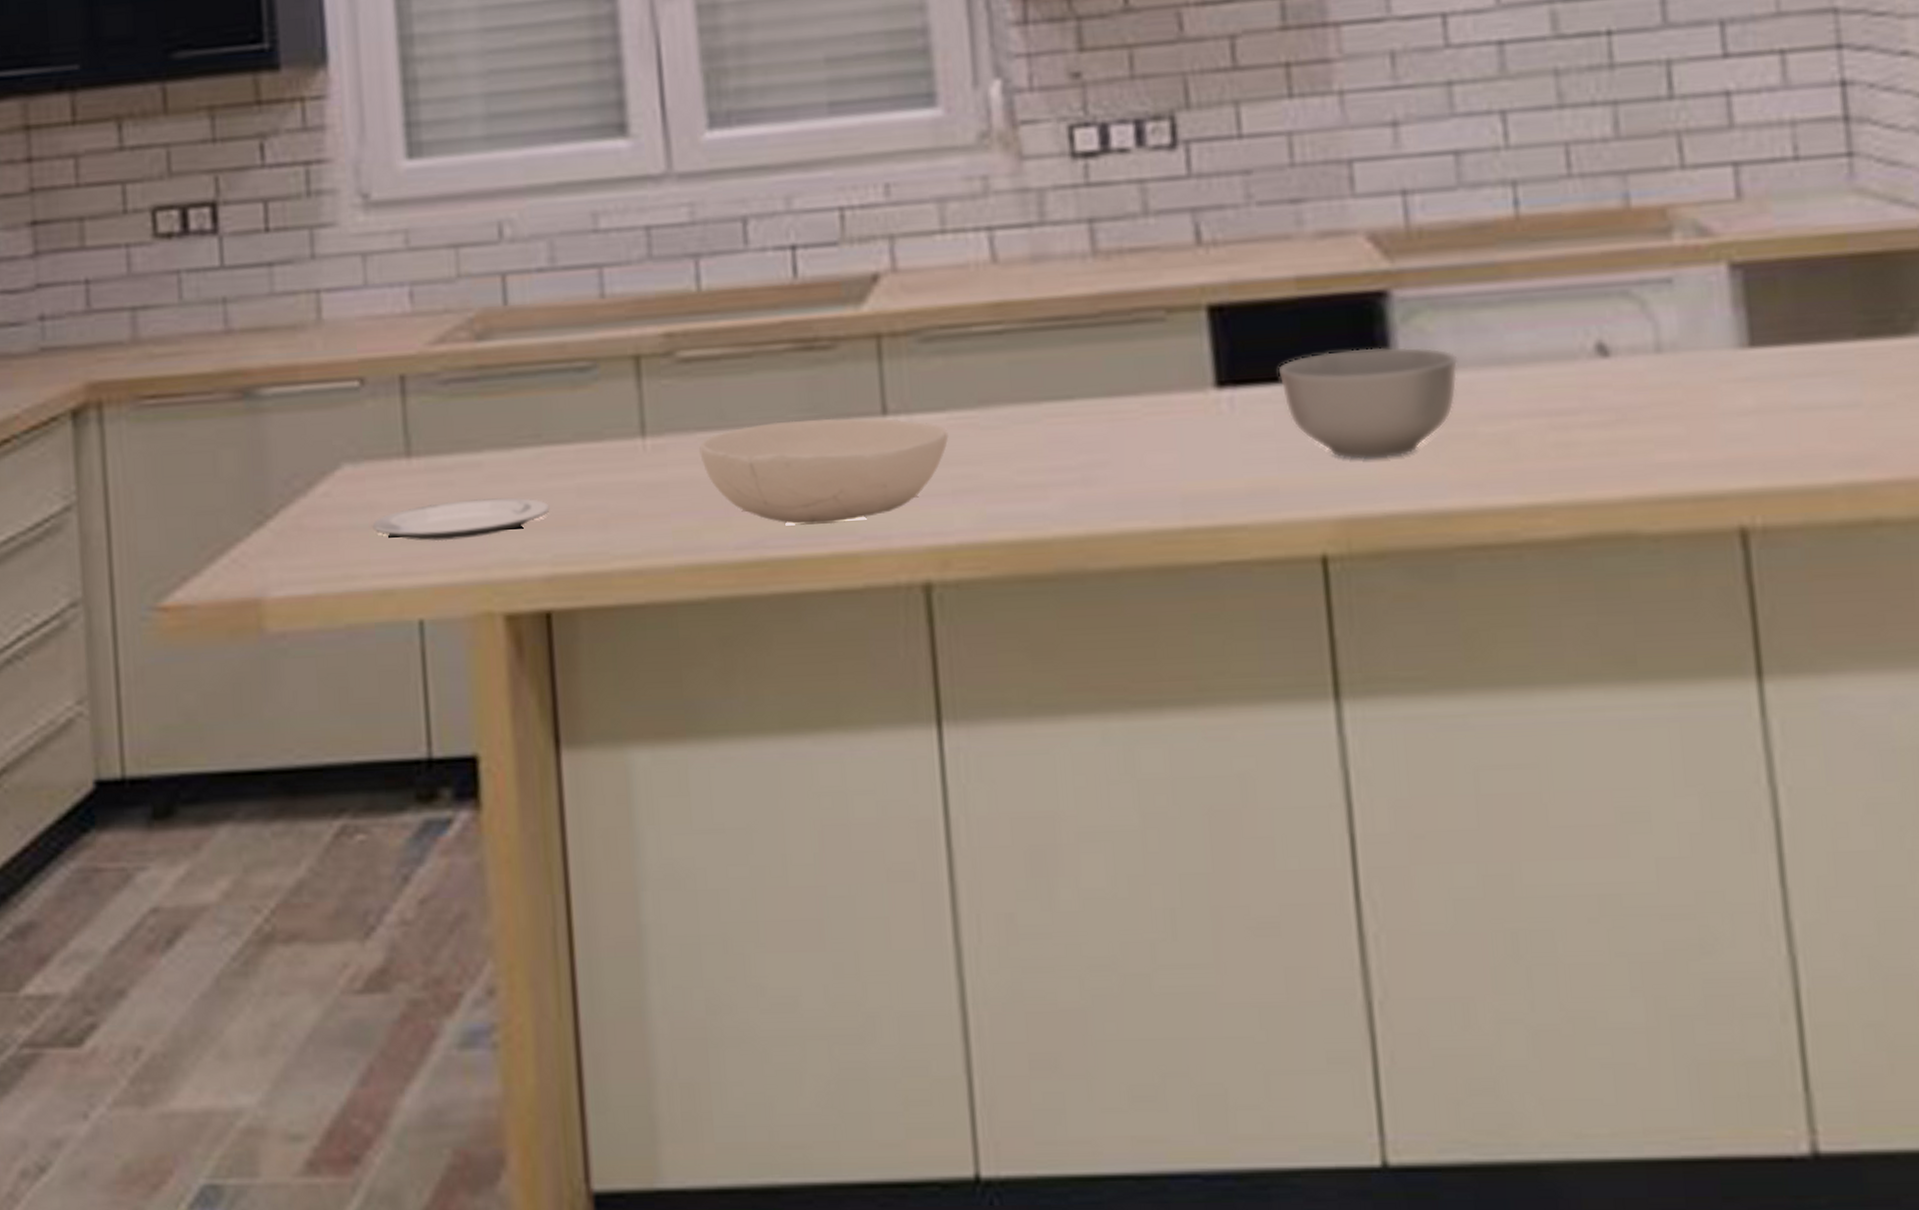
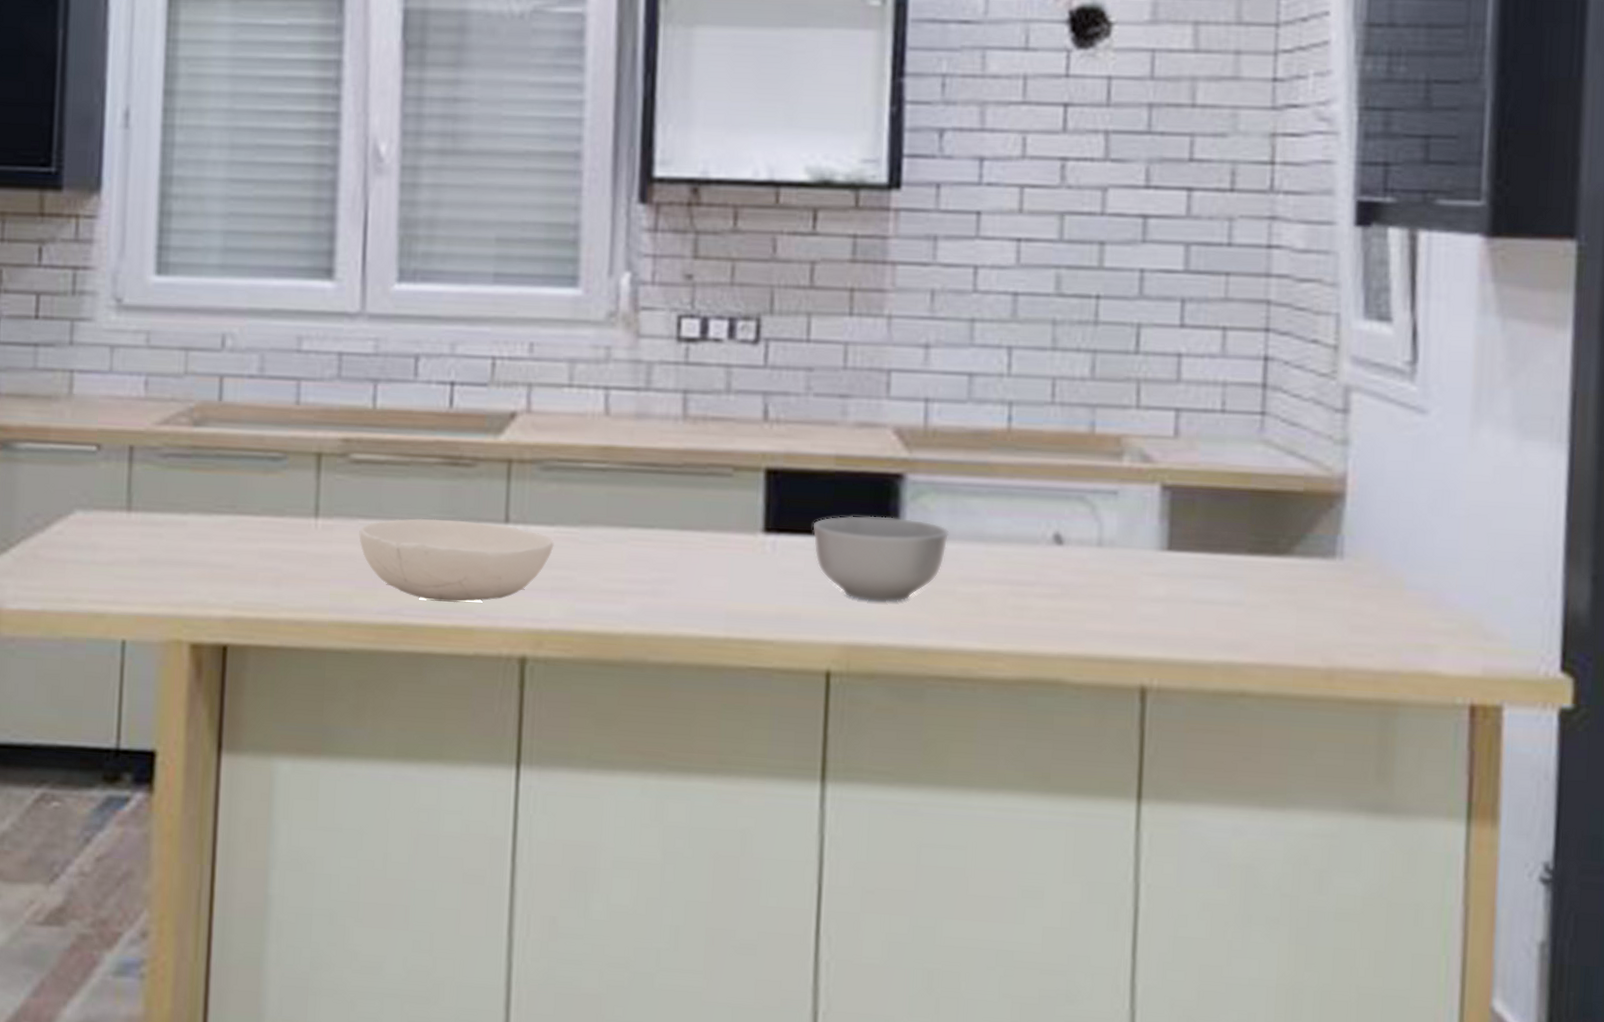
plate: present [372,497,550,542] -> none [93,550,236,581]

